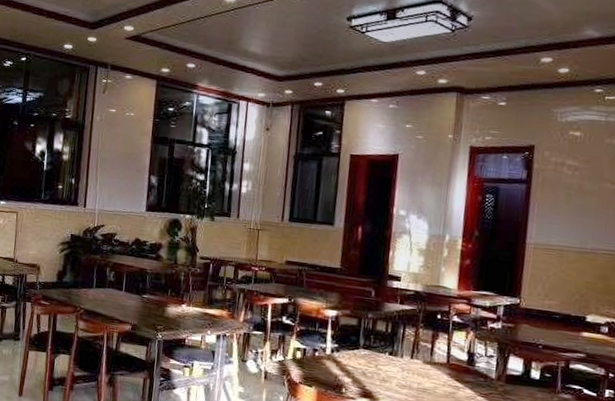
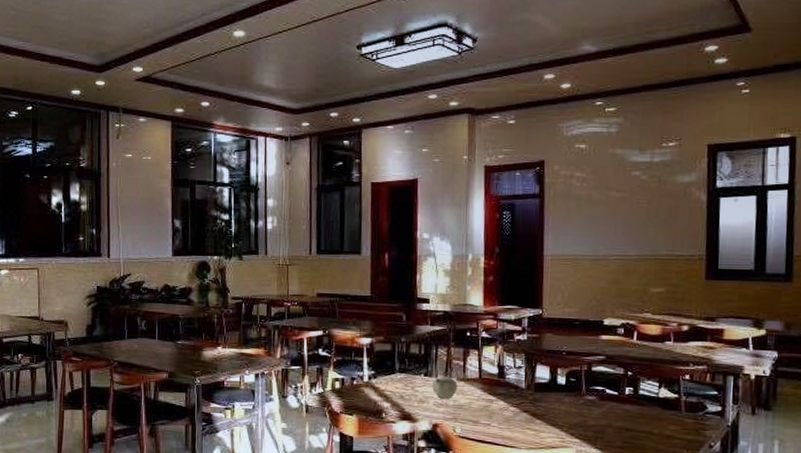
teapot: none [396,352,424,381] -> present [431,371,458,398]

